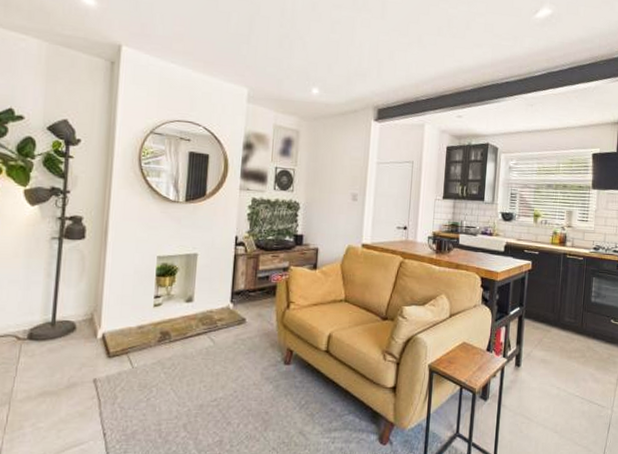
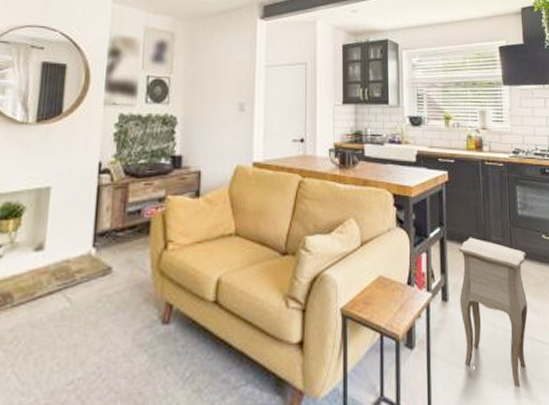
side table: none [529,317,595,438] -> present [459,237,528,388]

